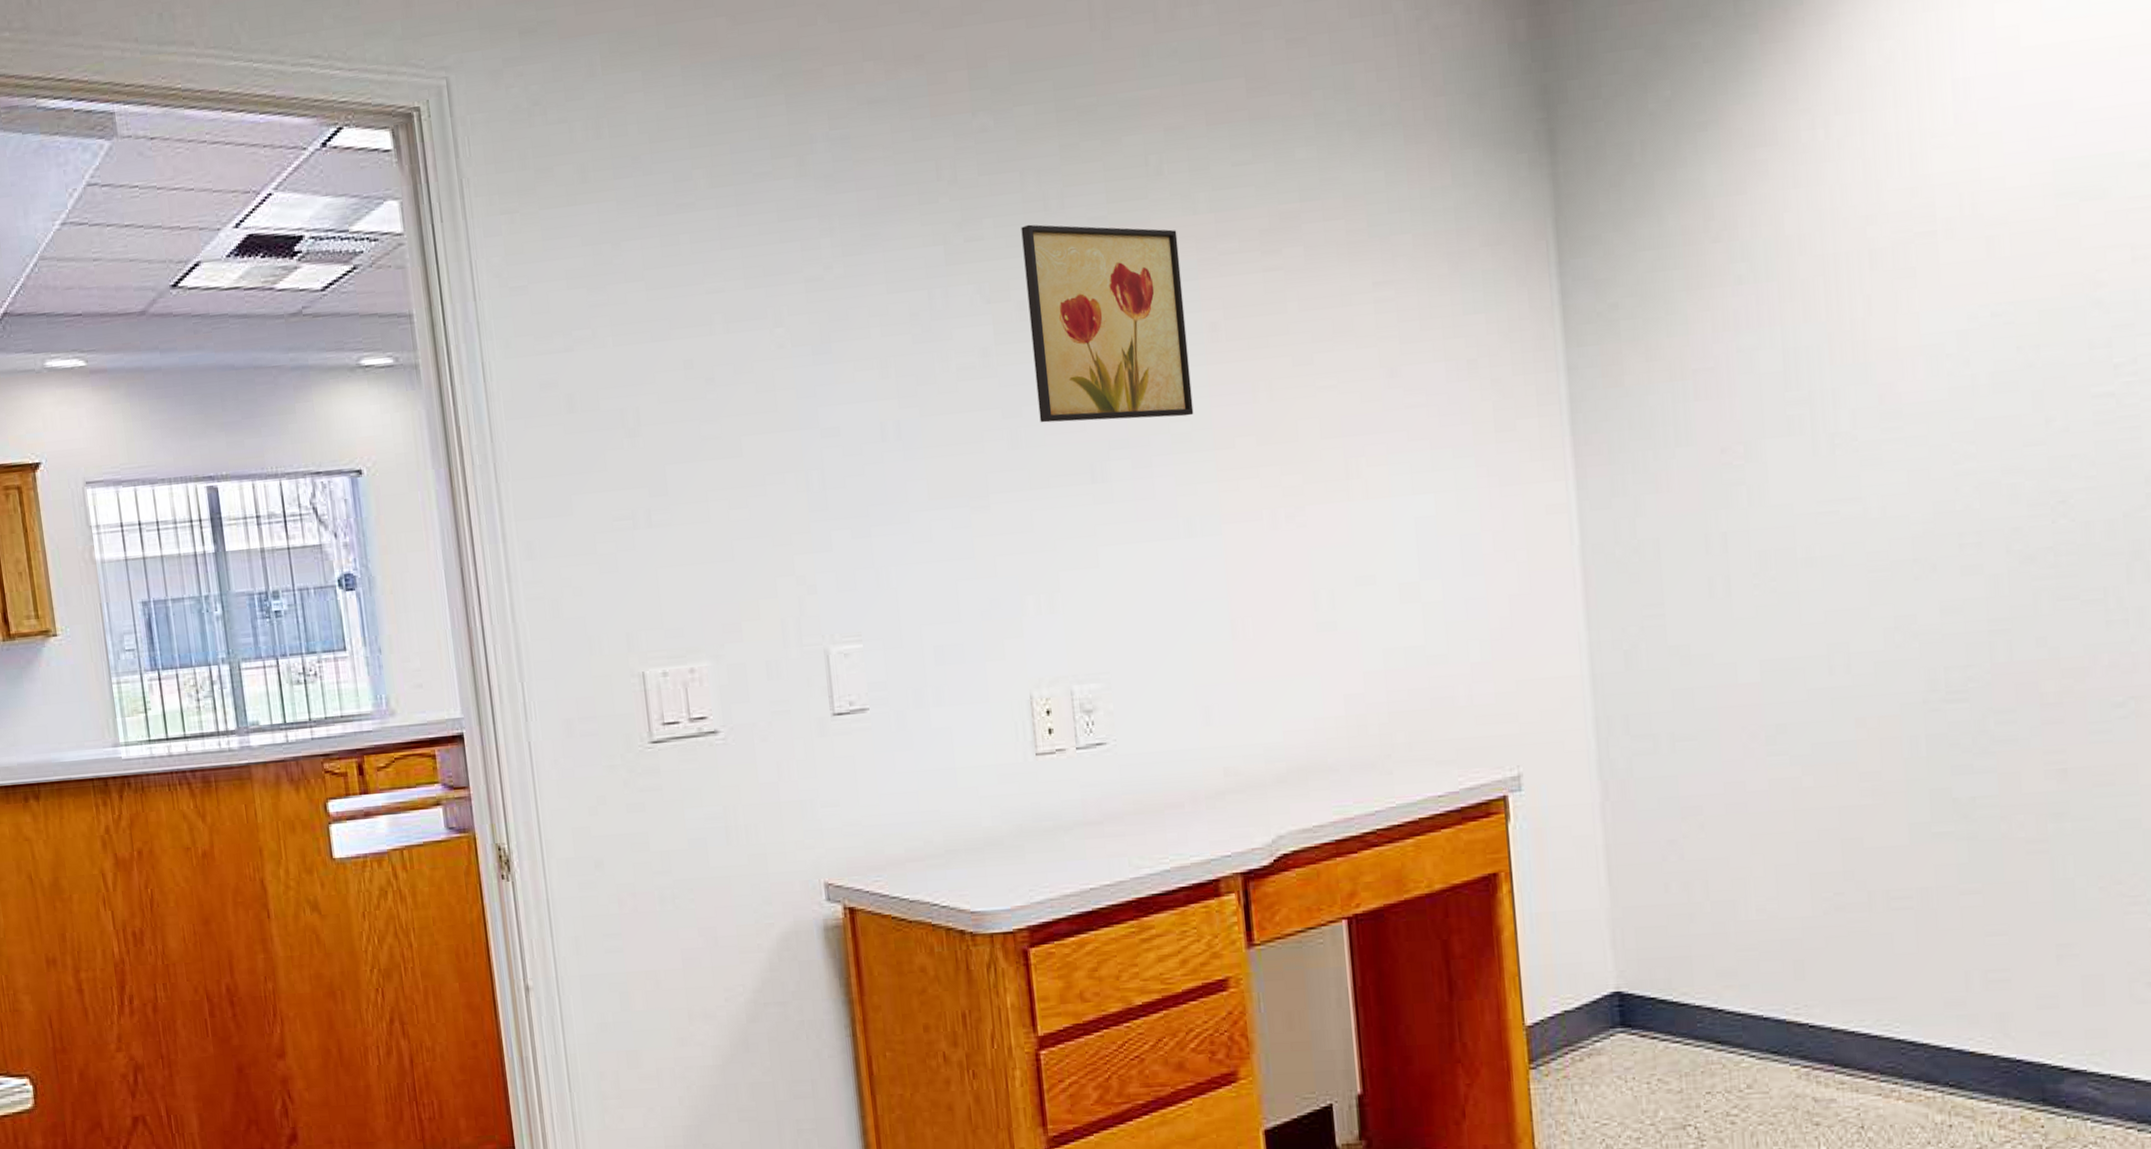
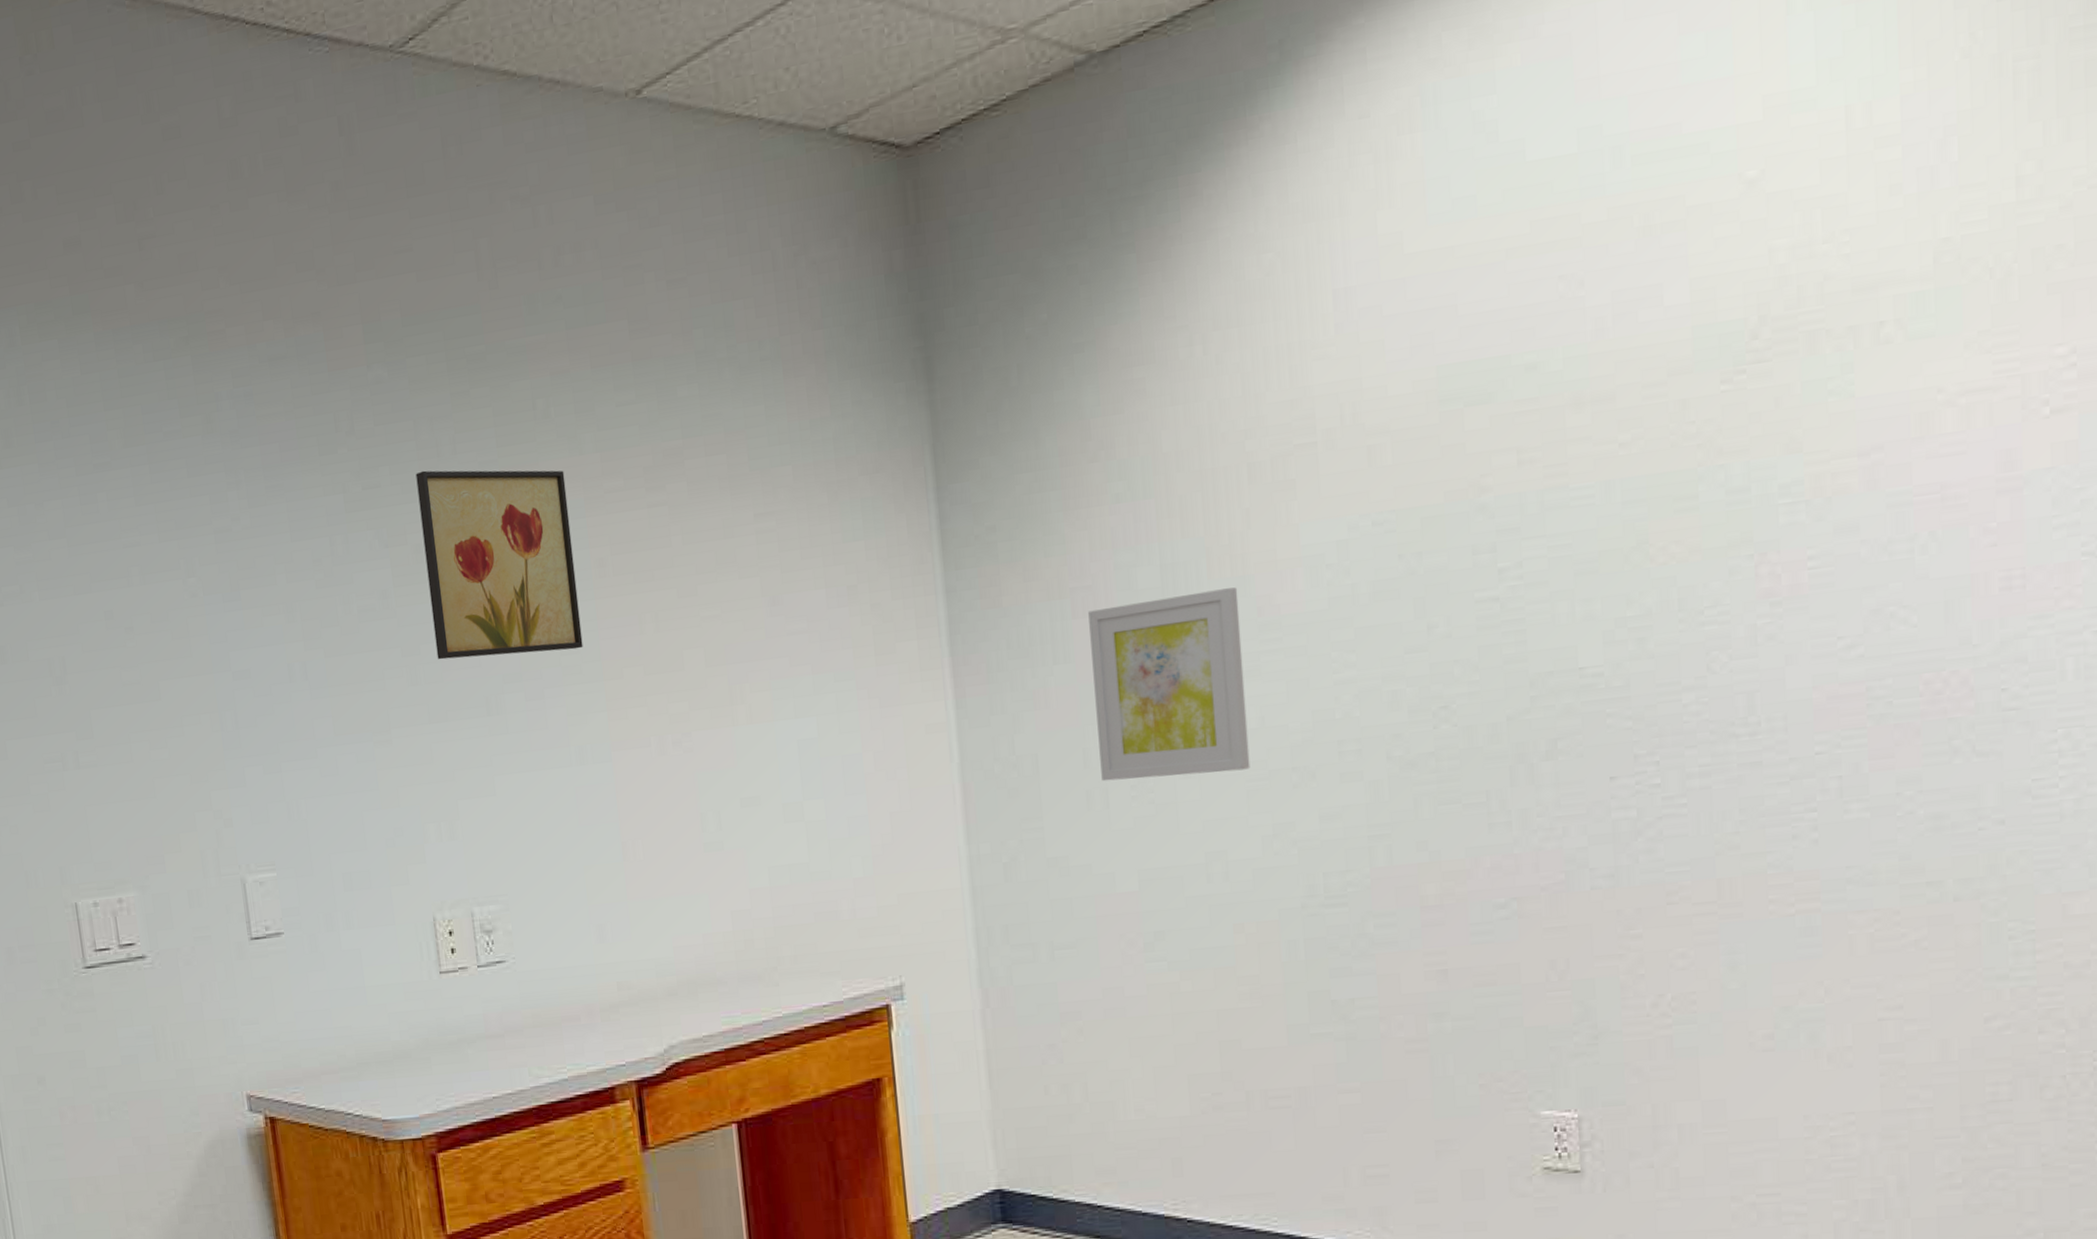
wall art: none [1711,374,1872,568] -> present [1088,587,1250,782]

